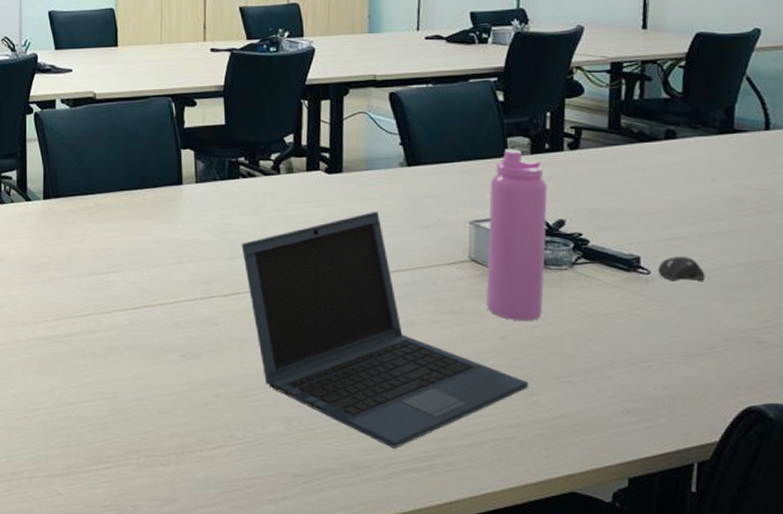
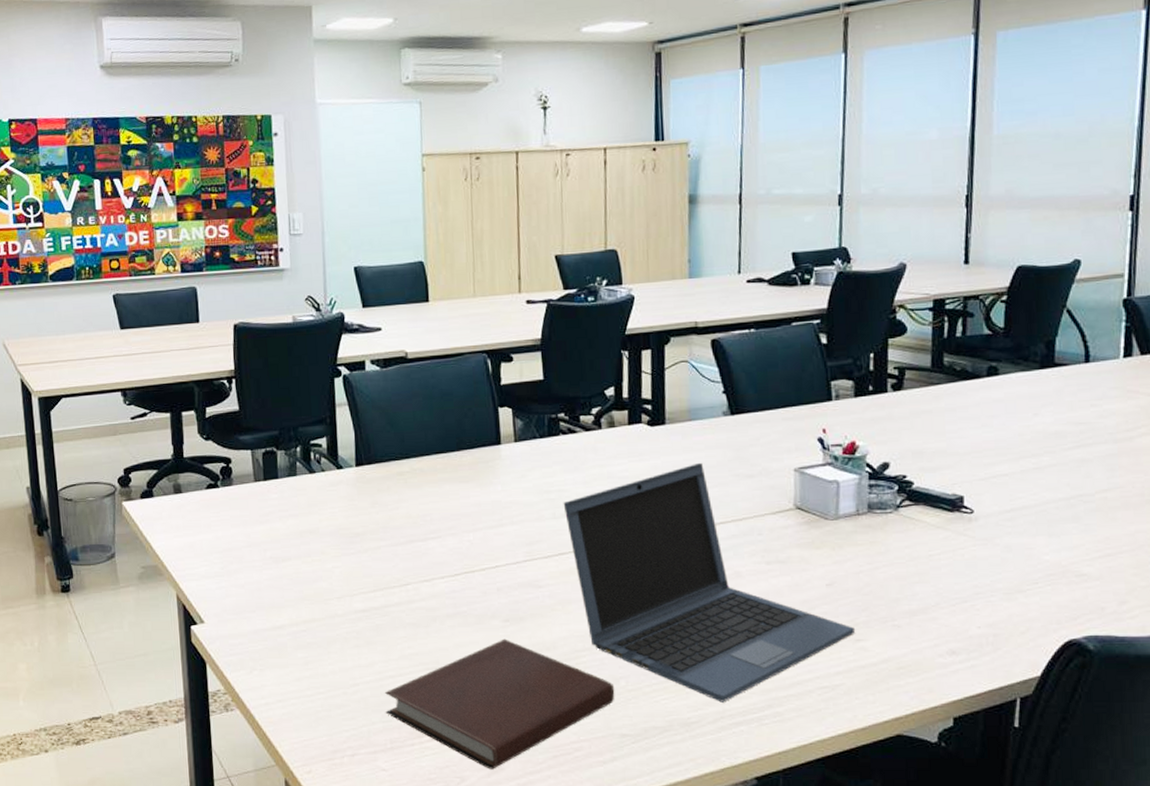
notebook: none [63,373,288,501] -> present [384,638,615,770]
water bottle: present [486,149,548,321] -> none [812,392,872,567]
computer mouse: present [657,257,705,282] -> none [980,494,1027,519]

